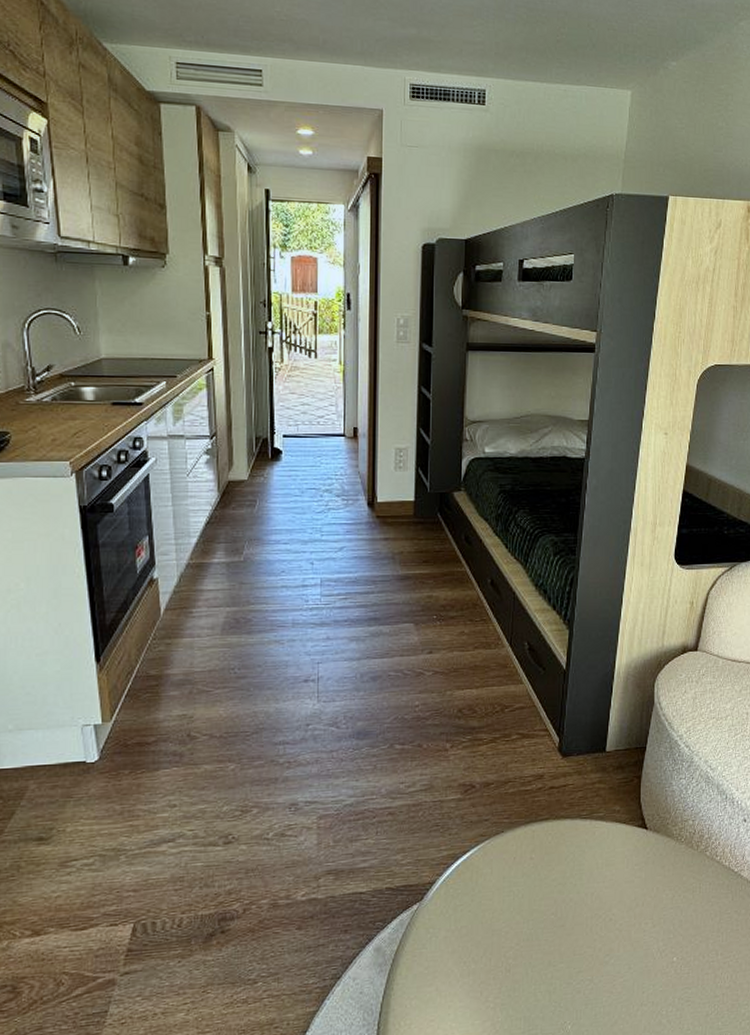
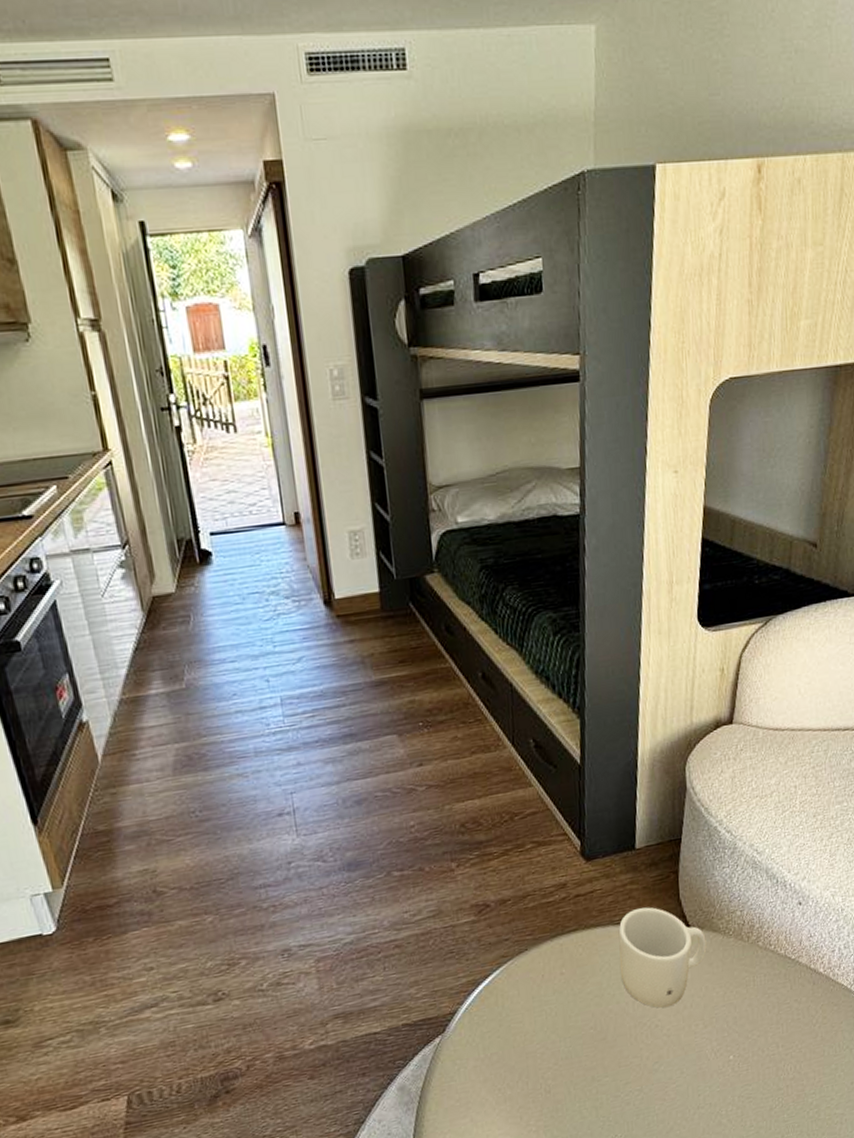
mug: none [582,806,661,903] -> present [618,907,707,1008]

